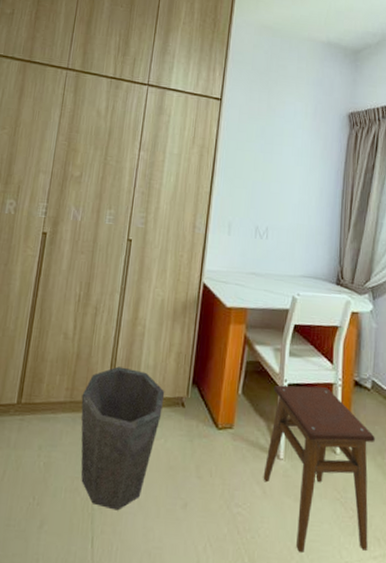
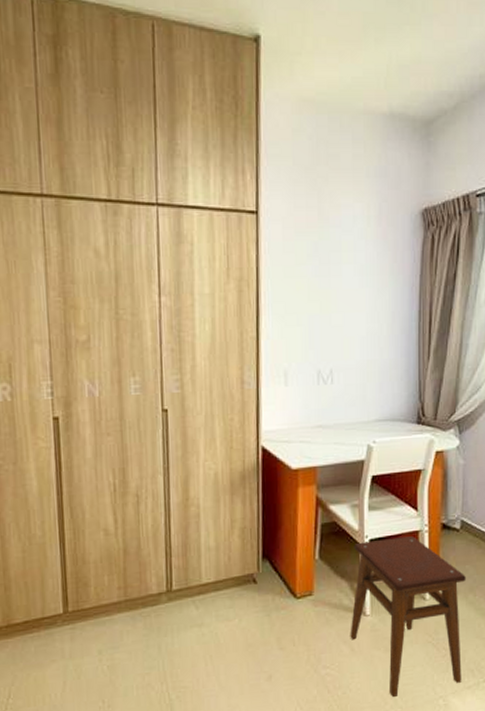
waste bin: present [81,366,165,511] -> none [137,554,233,696]

